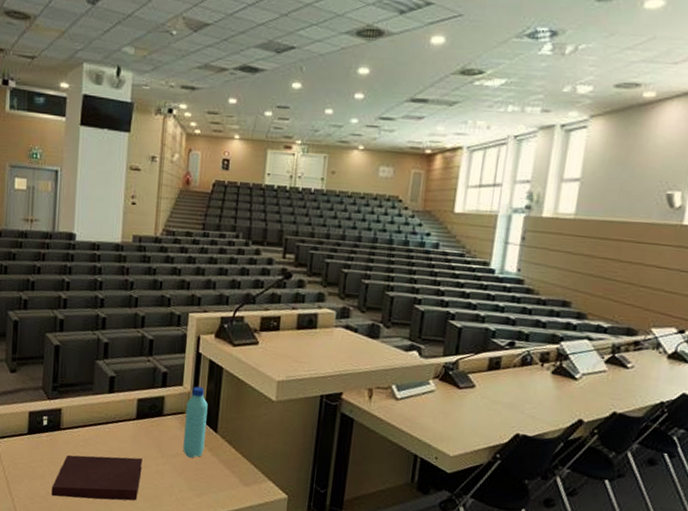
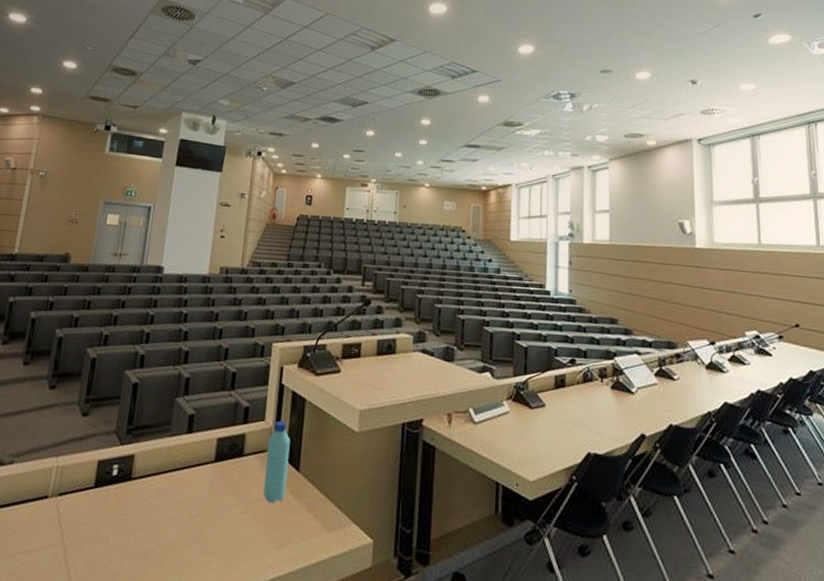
notebook: present [51,455,143,501] -> none [114,507,220,563]

